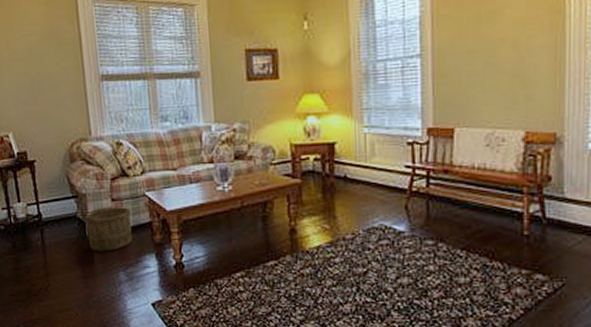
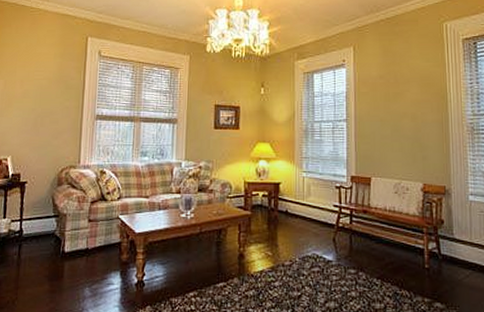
wooden bucket: present [84,207,133,252] -> none [61,227,104,268]

